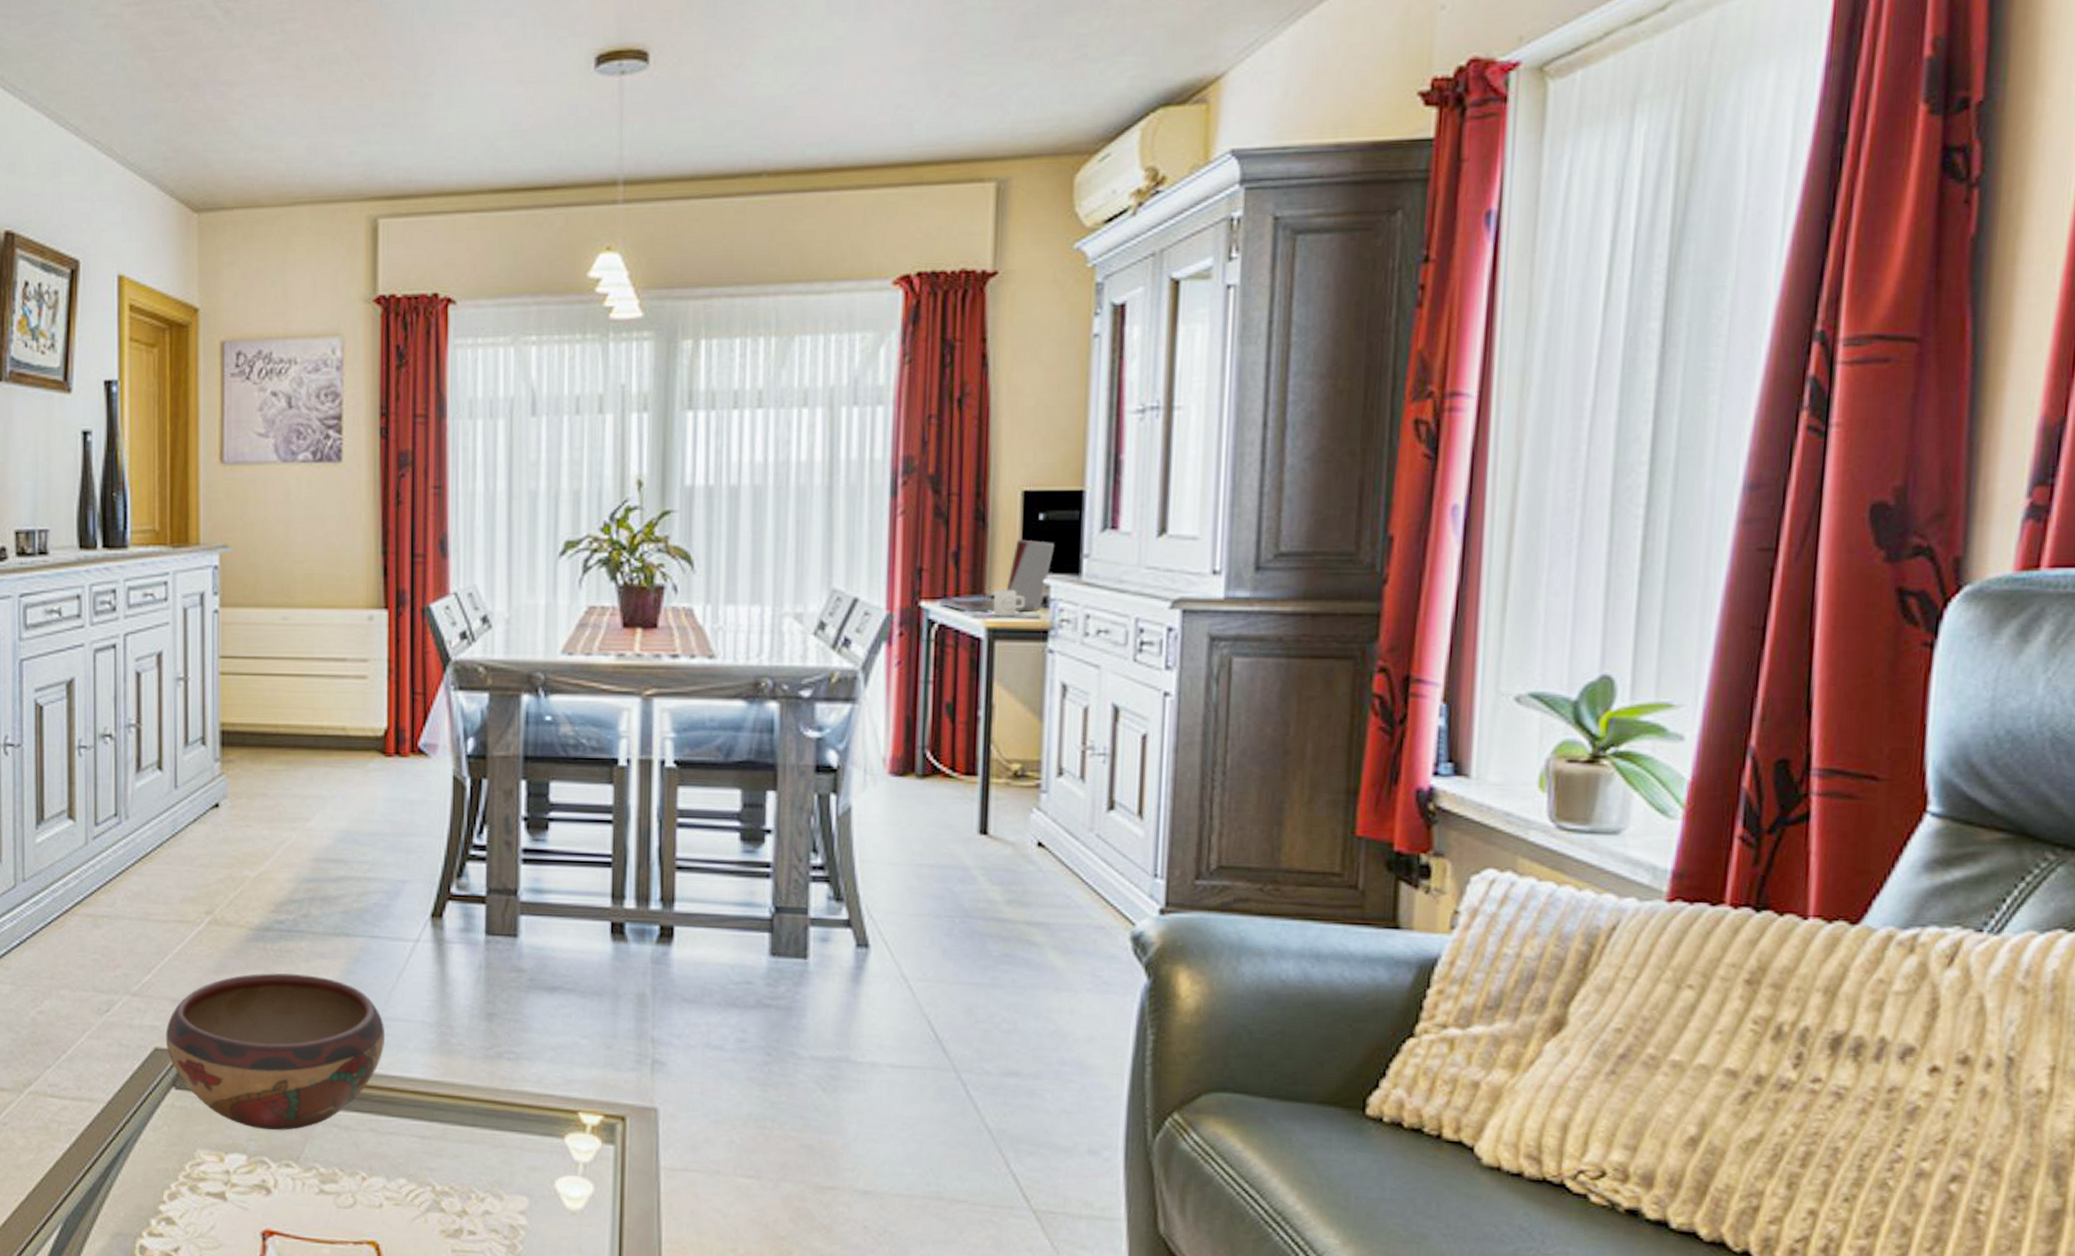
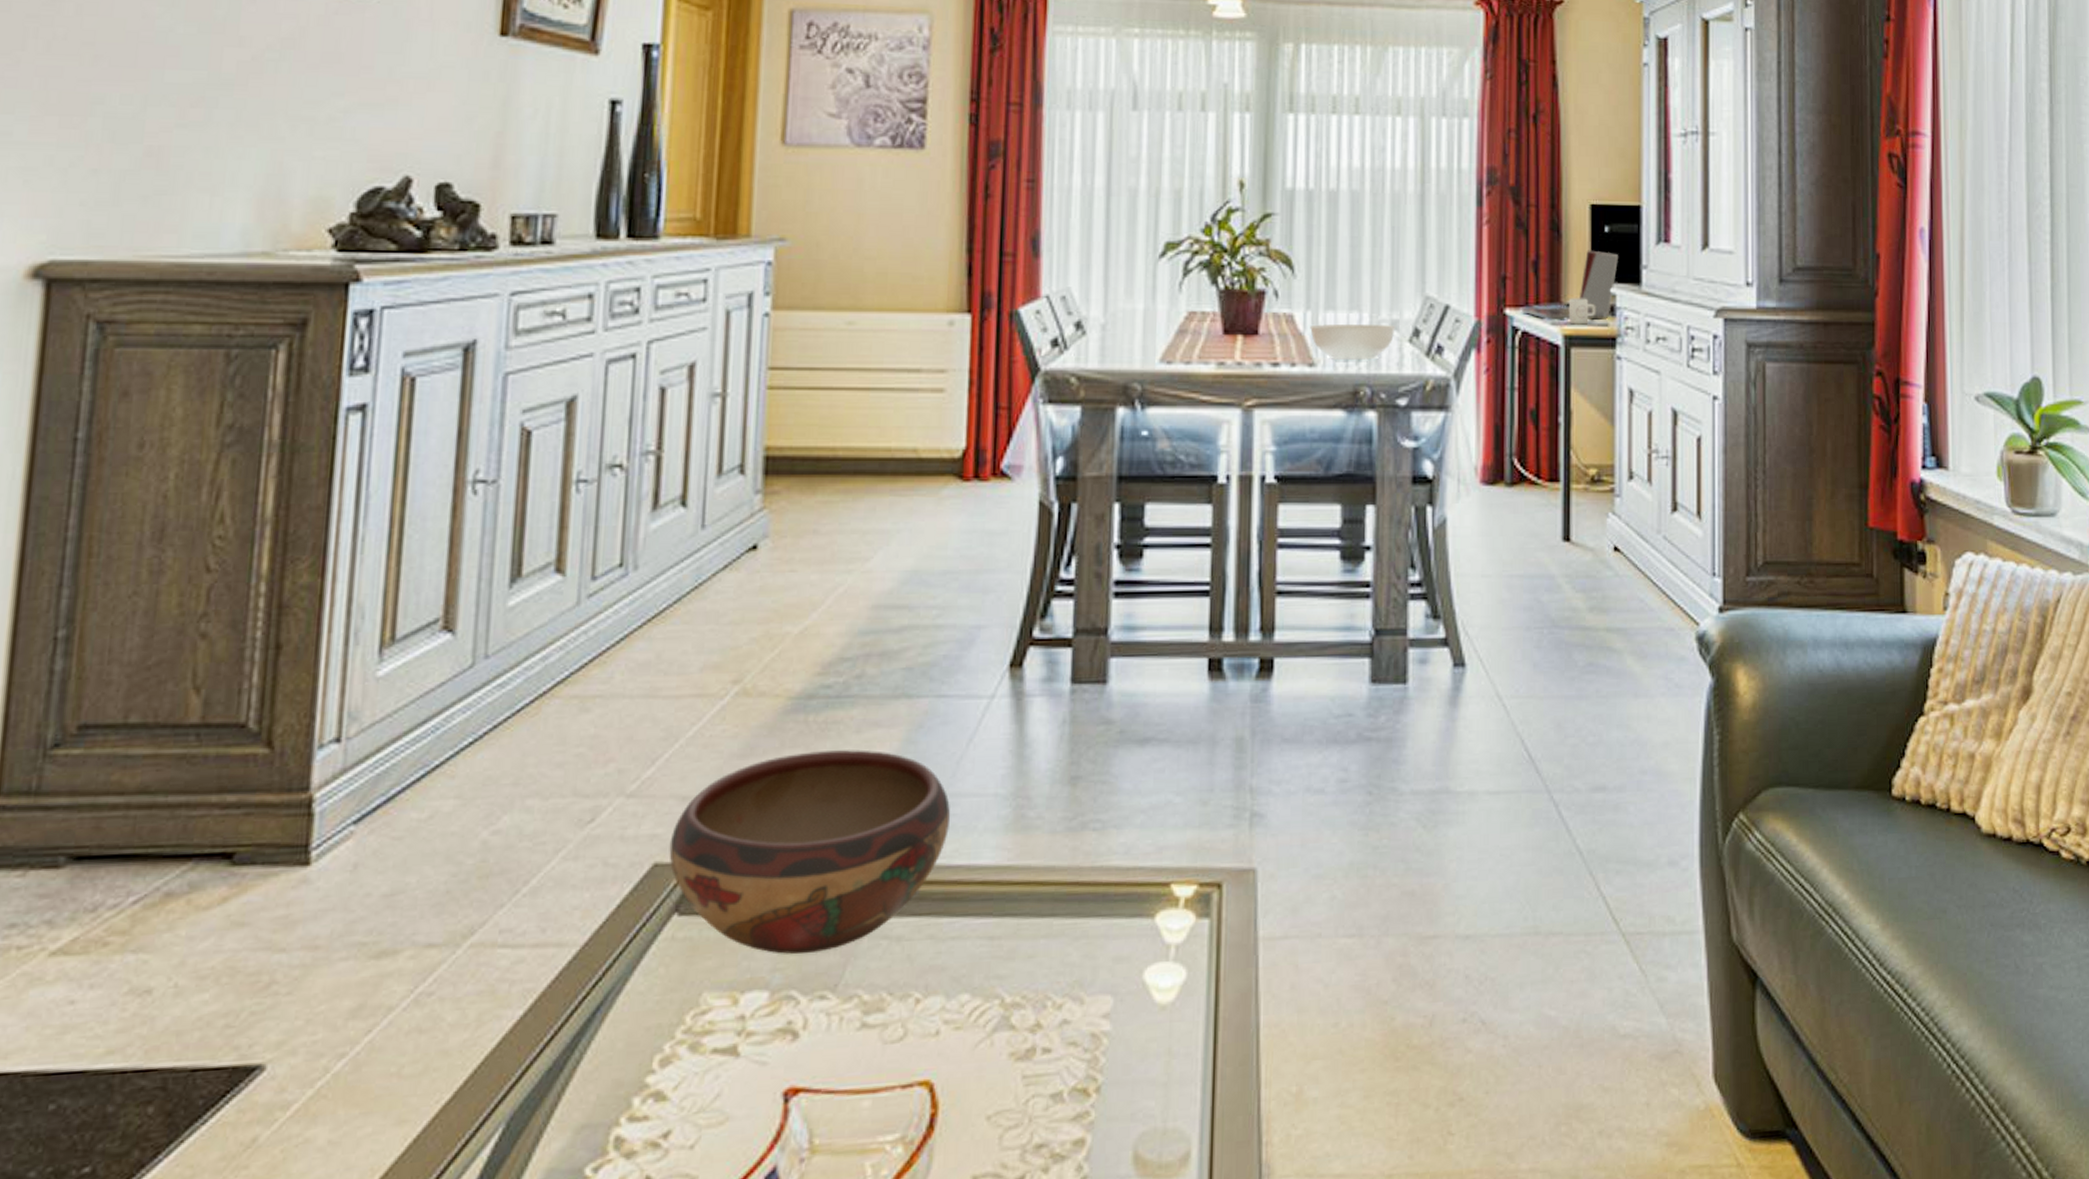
bowl: none [710,617,799,653] -> present [1310,323,1395,361]

